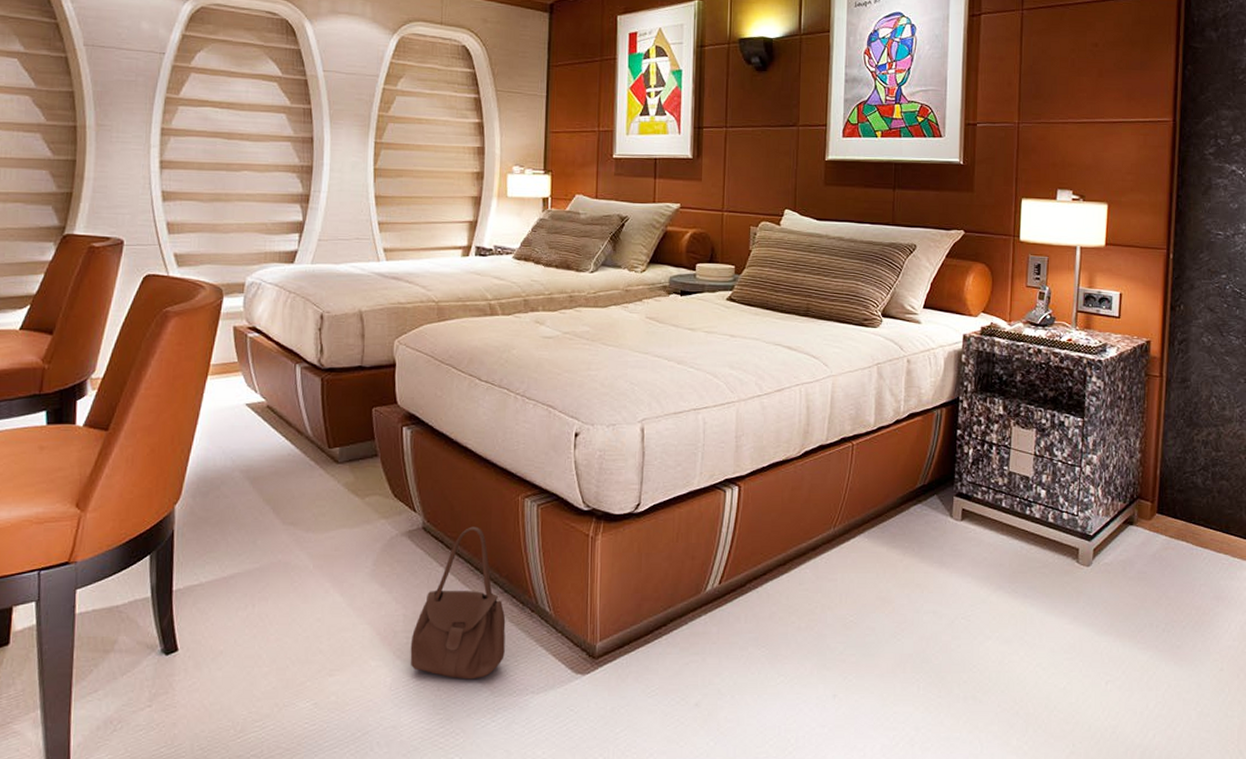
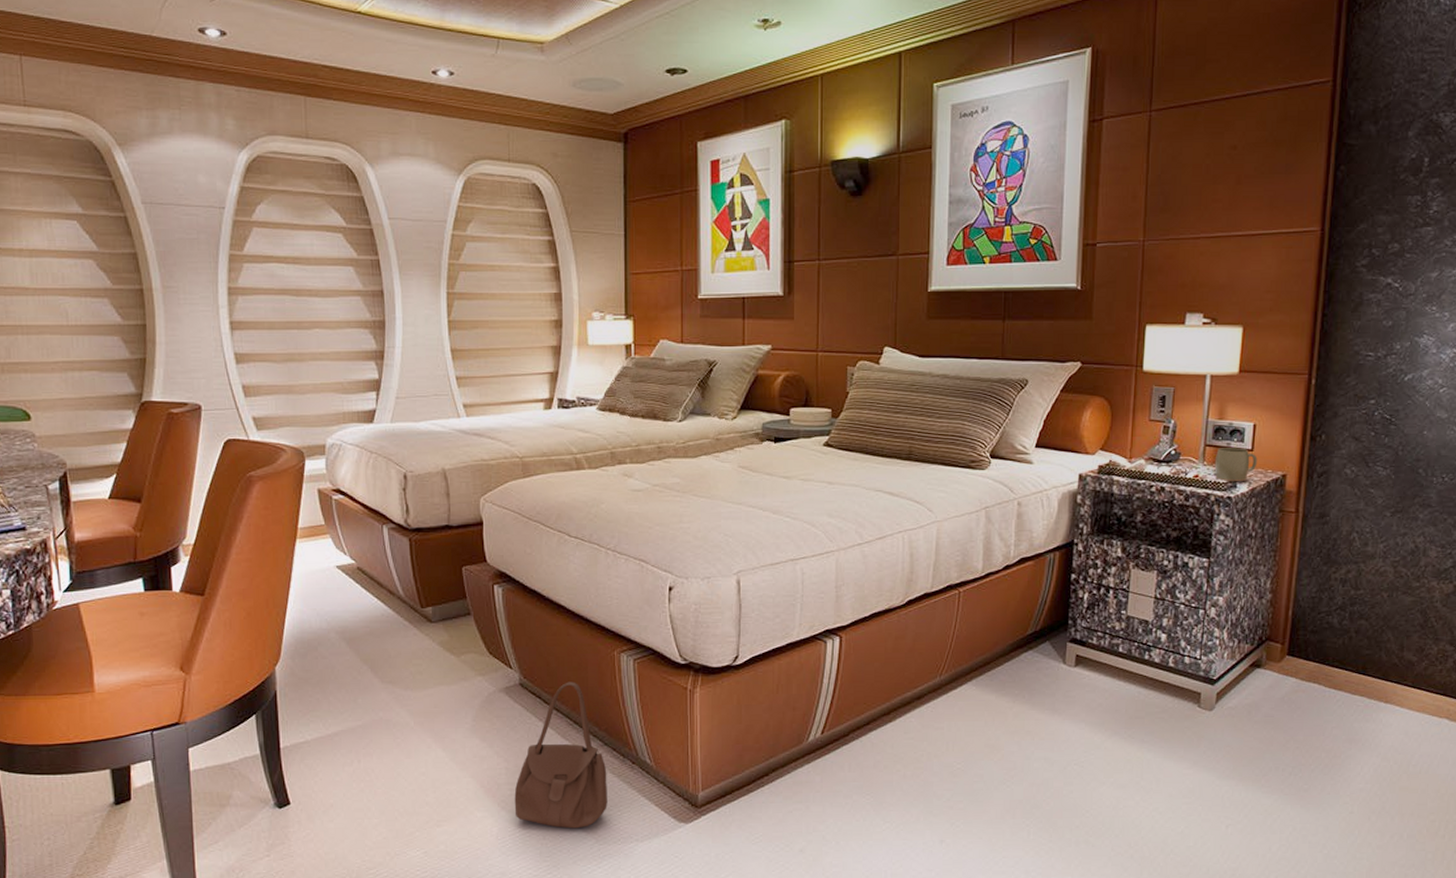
mug: none [1086,313,1124,347] -> present [1214,446,1258,482]

